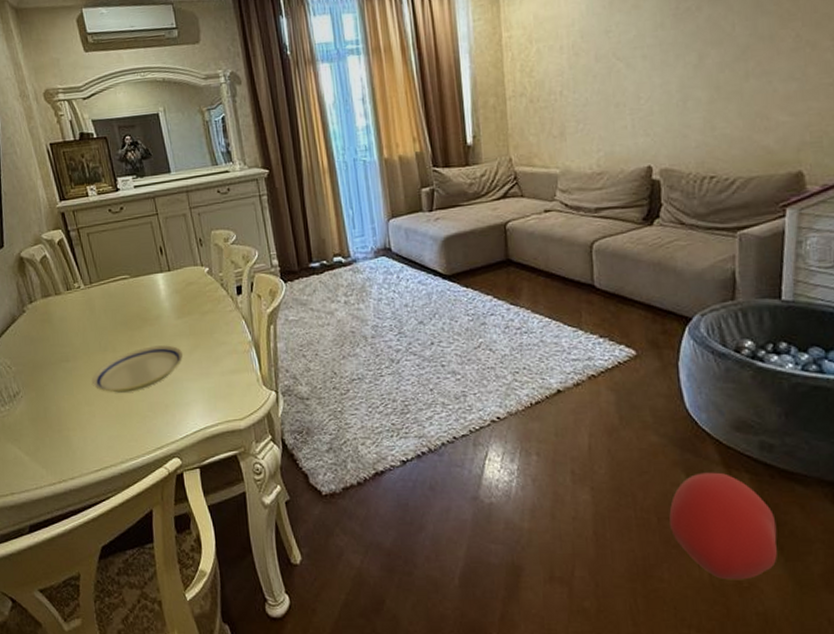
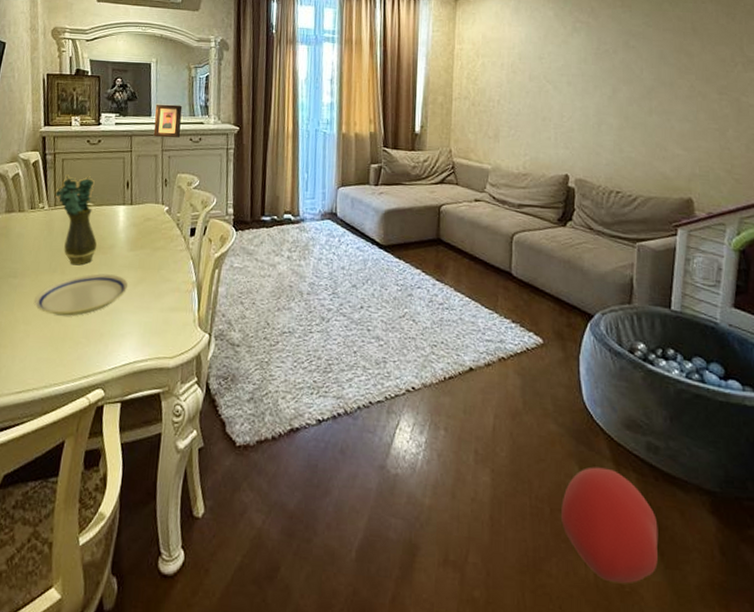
vase: none [88,247,144,341] -> present [55,175,98,266]
picture frame: none [173,155,207,195] -> present [153,104,183,138]

